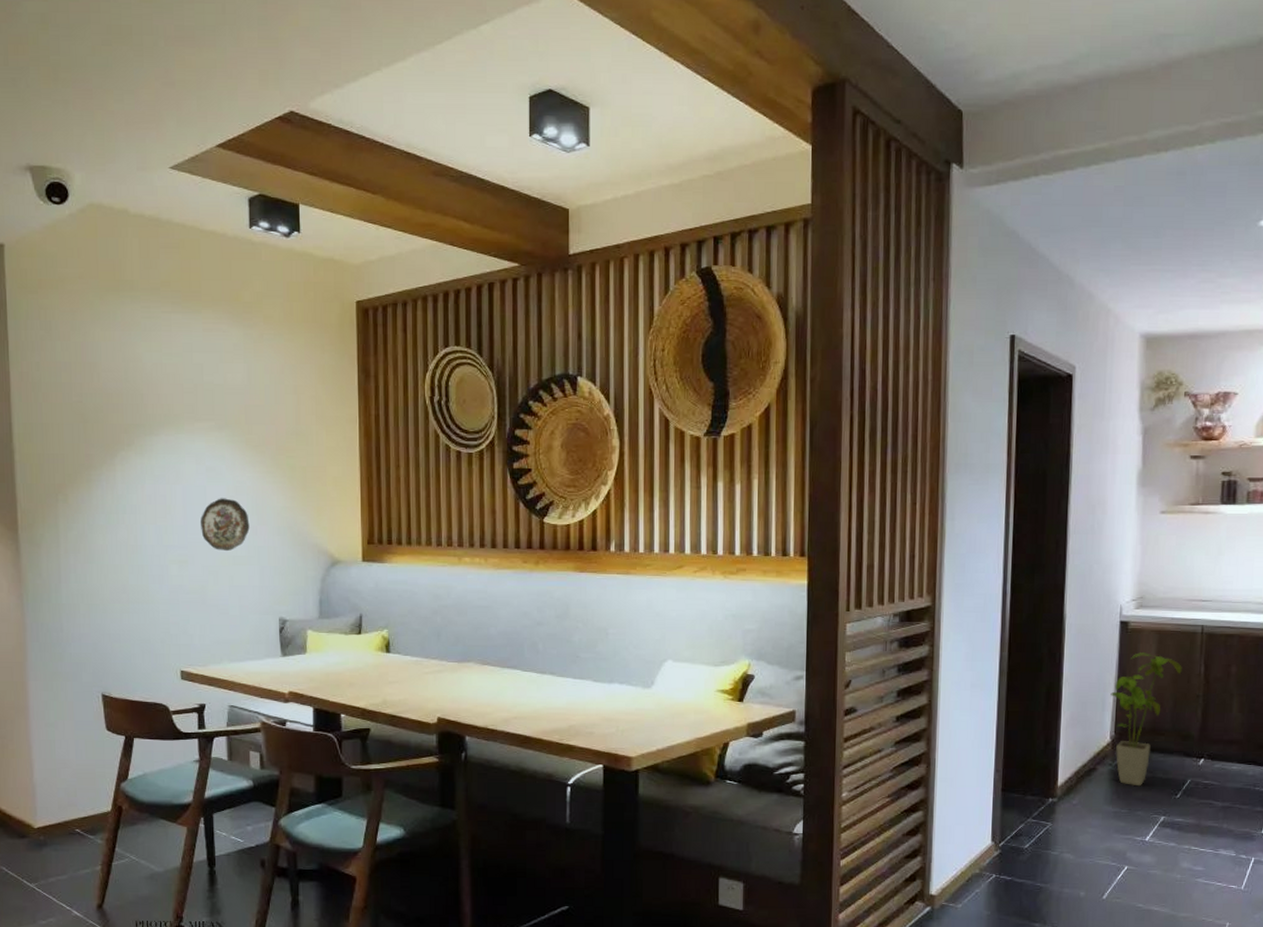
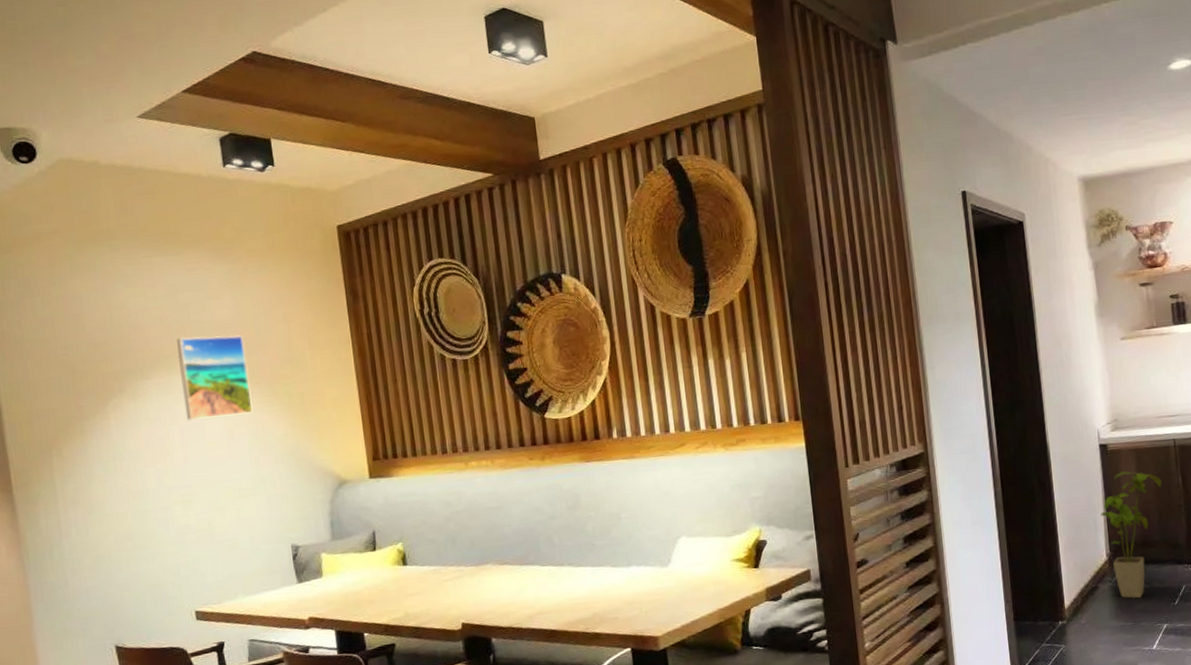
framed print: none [187,398,255,483] -> present [177,334,253,421]
decorative plate: present [201,498,250,552] -> none [201,432,253,486]

